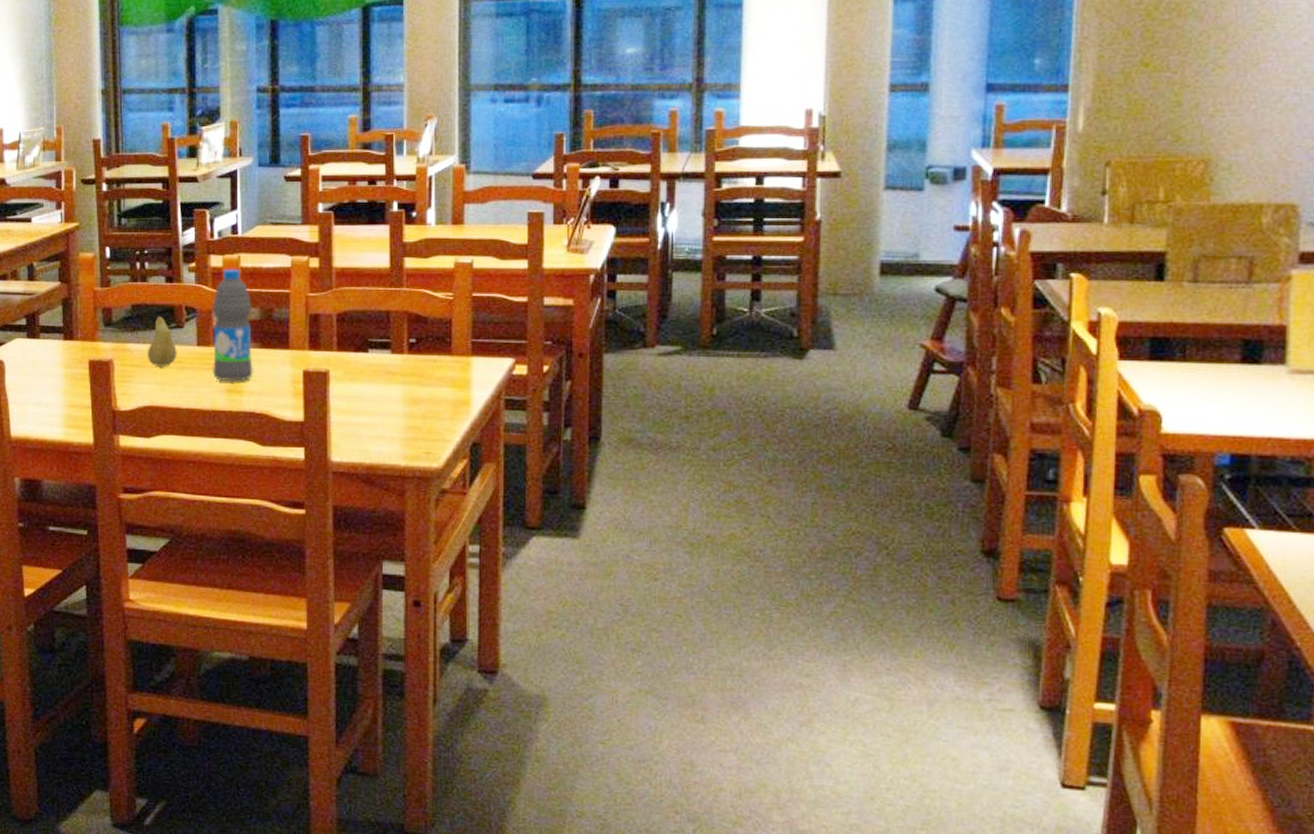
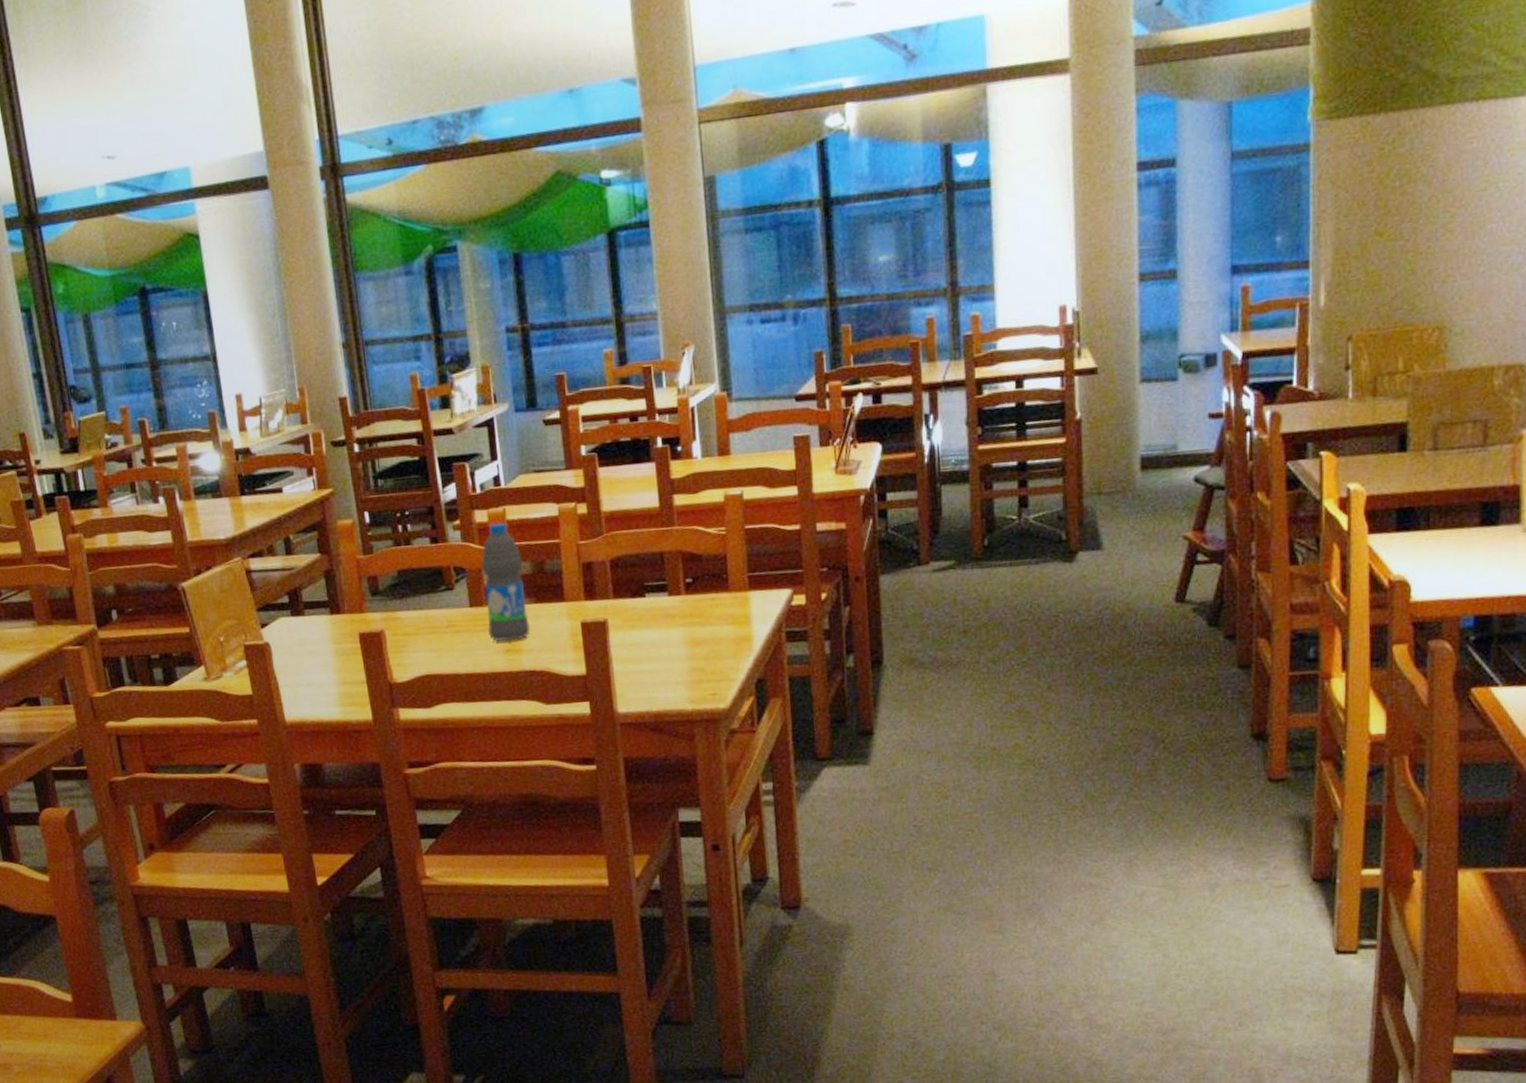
fruit: present [148,315,177,366] -> none [419,579,450,633]

